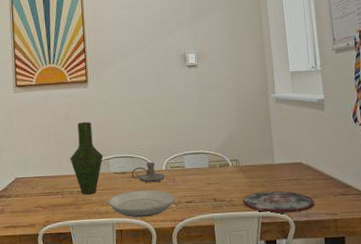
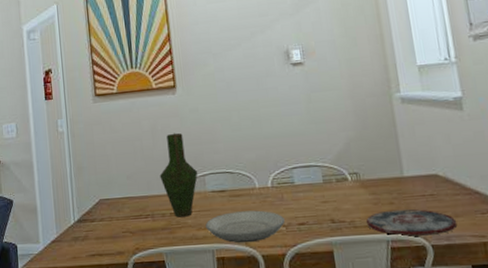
candle holder: present [131,161,166,183] -> none [231,177,272,203]

